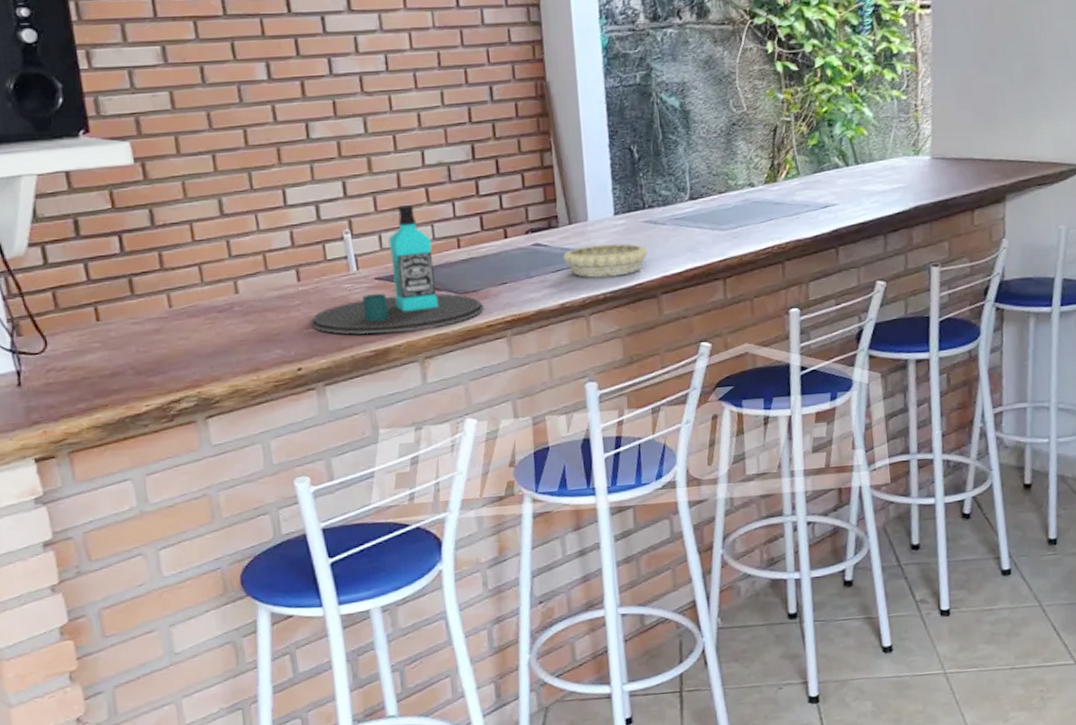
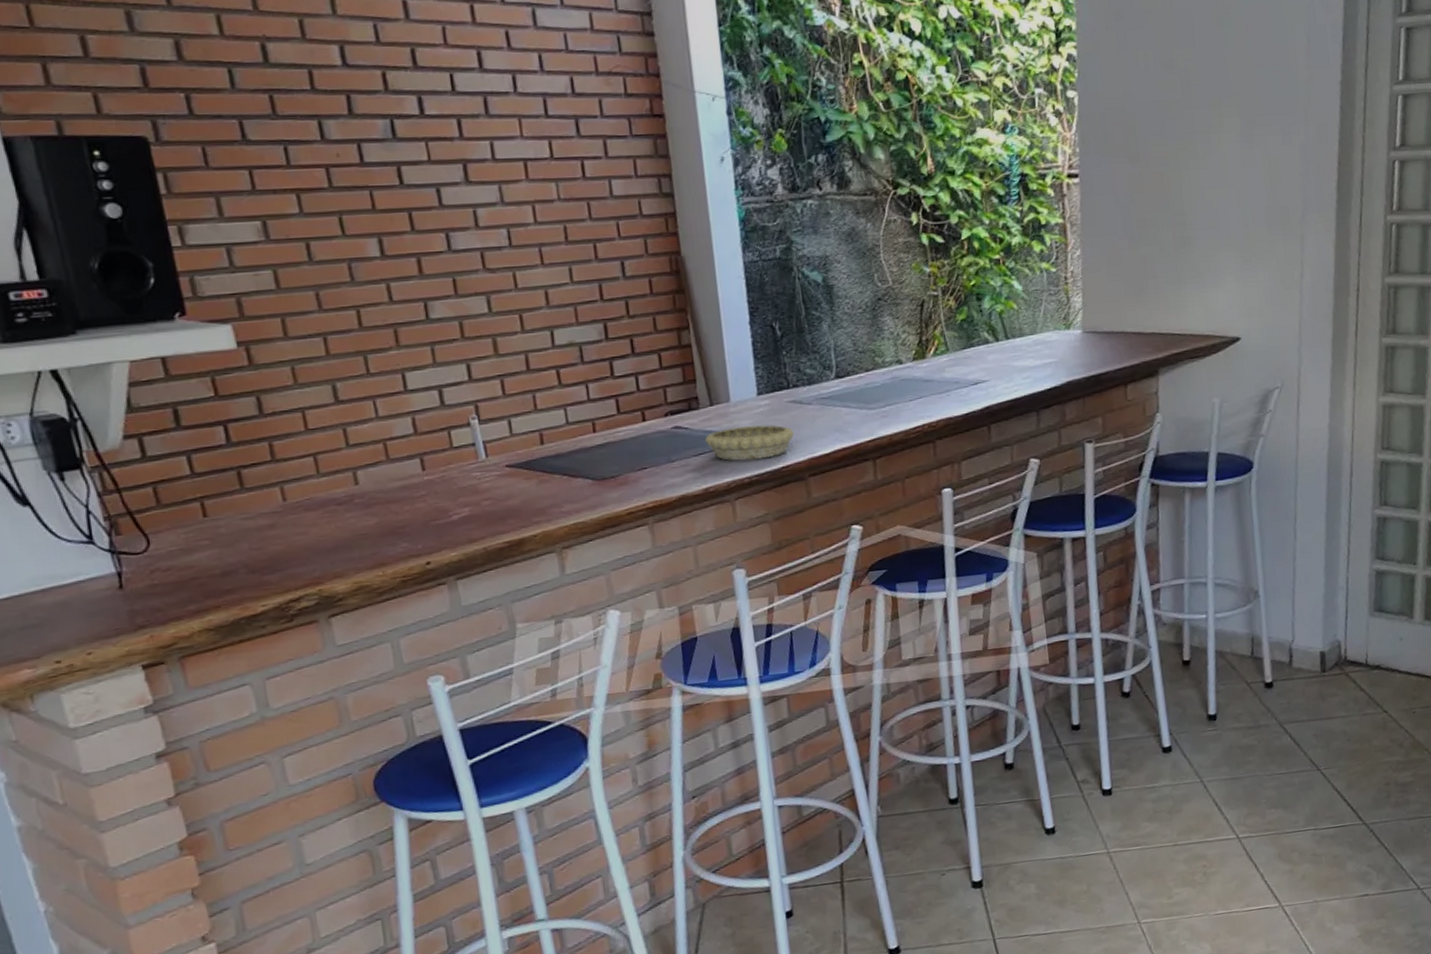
bottle: present [311,205,484,335] -> none [438,388,623,525]

